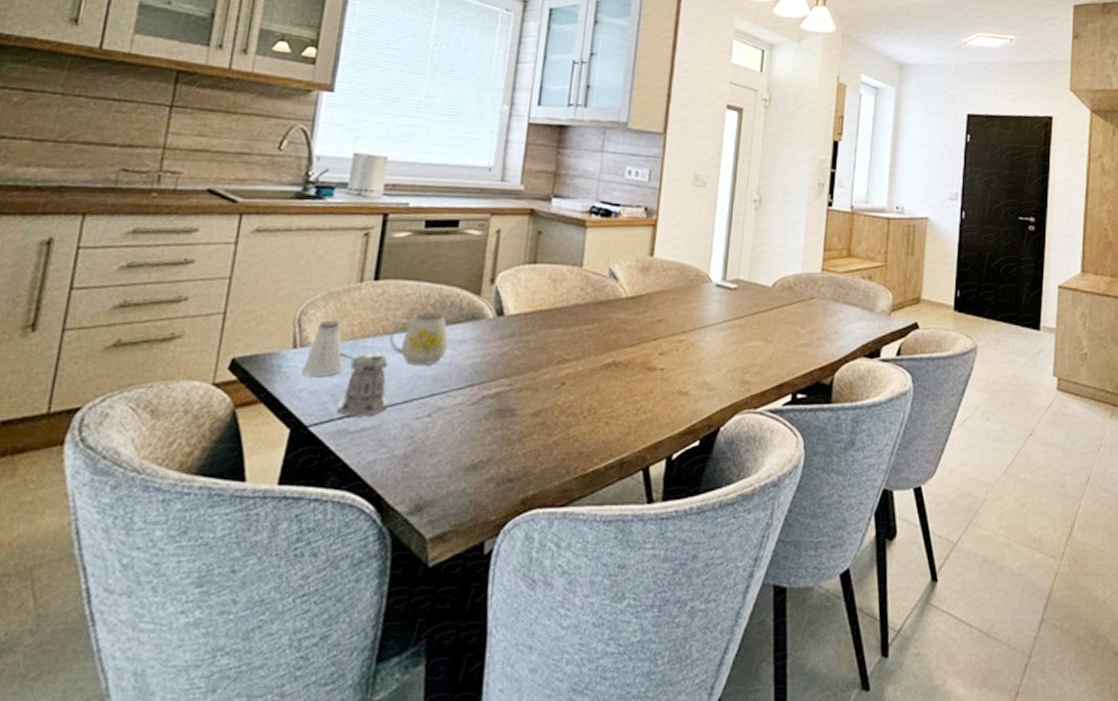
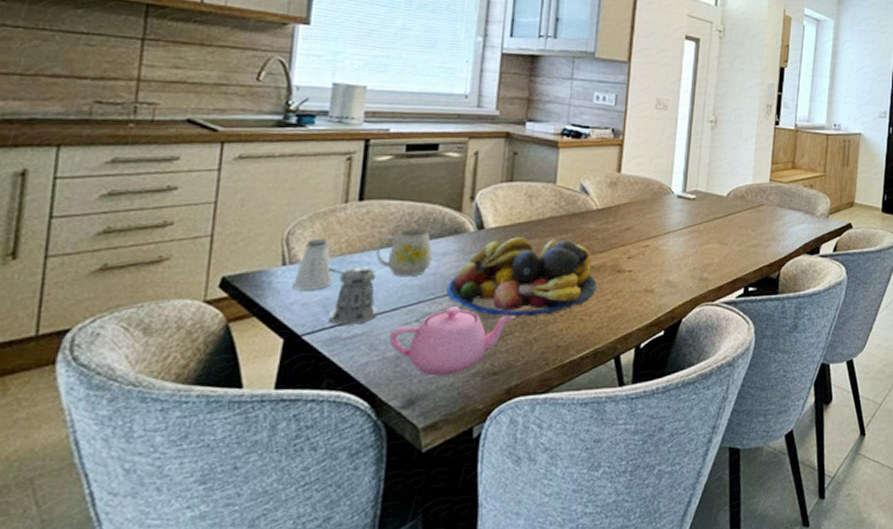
teapot: none [399,401,533,480] -> present [389,306,514,376]
fruit bowl: none [461,326,624,417] -> present [446,237,596,317]

